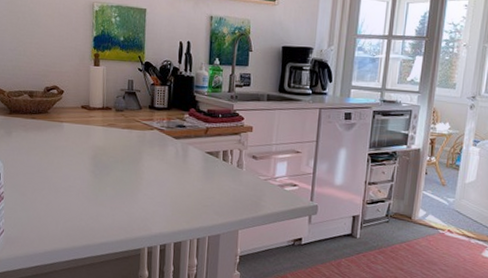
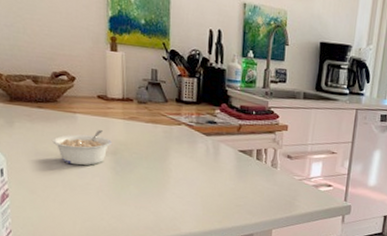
legume: none [41,137,92,170] -> present [51,130,112,166]

